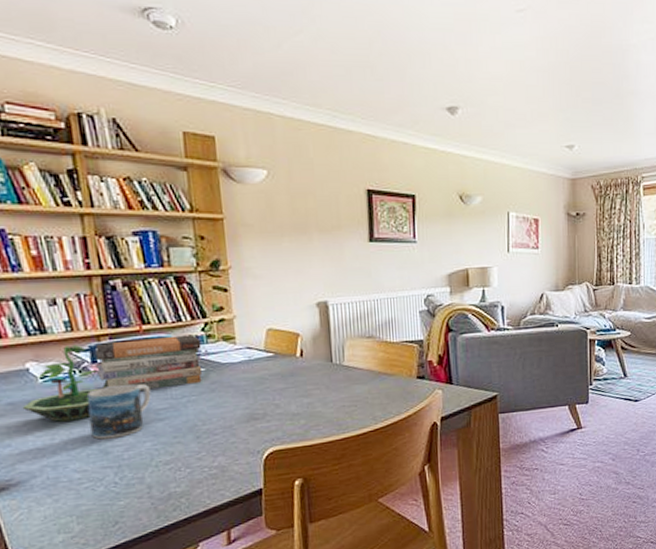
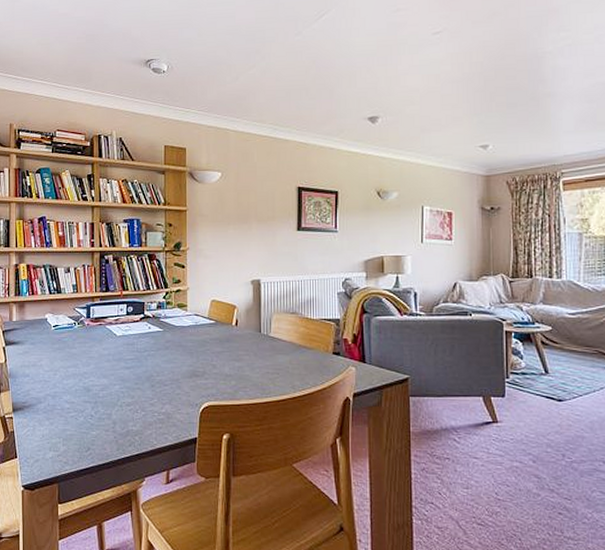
terrarium: present [22,345,99,422] -> none [39,303,91,362]
mug: present [87,384,151,440] -> none [80,336,123,379]
book stack: present [94,334,203,392] -> none [89,301,162,344]

